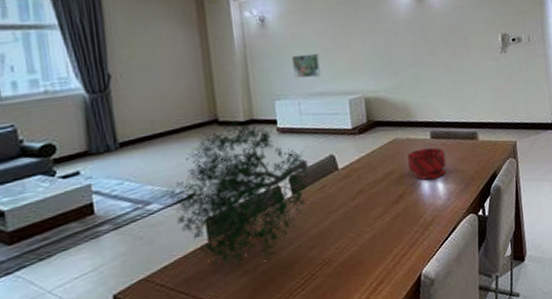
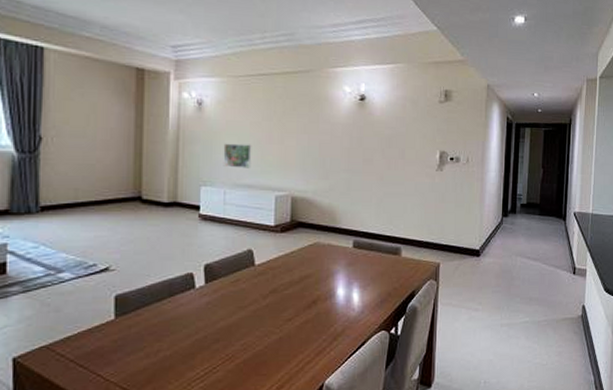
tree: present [167,120,309,266] -> none [81,200,225,347]
bowl: present [407,147,447,180] -> none [325,256,365,290]

